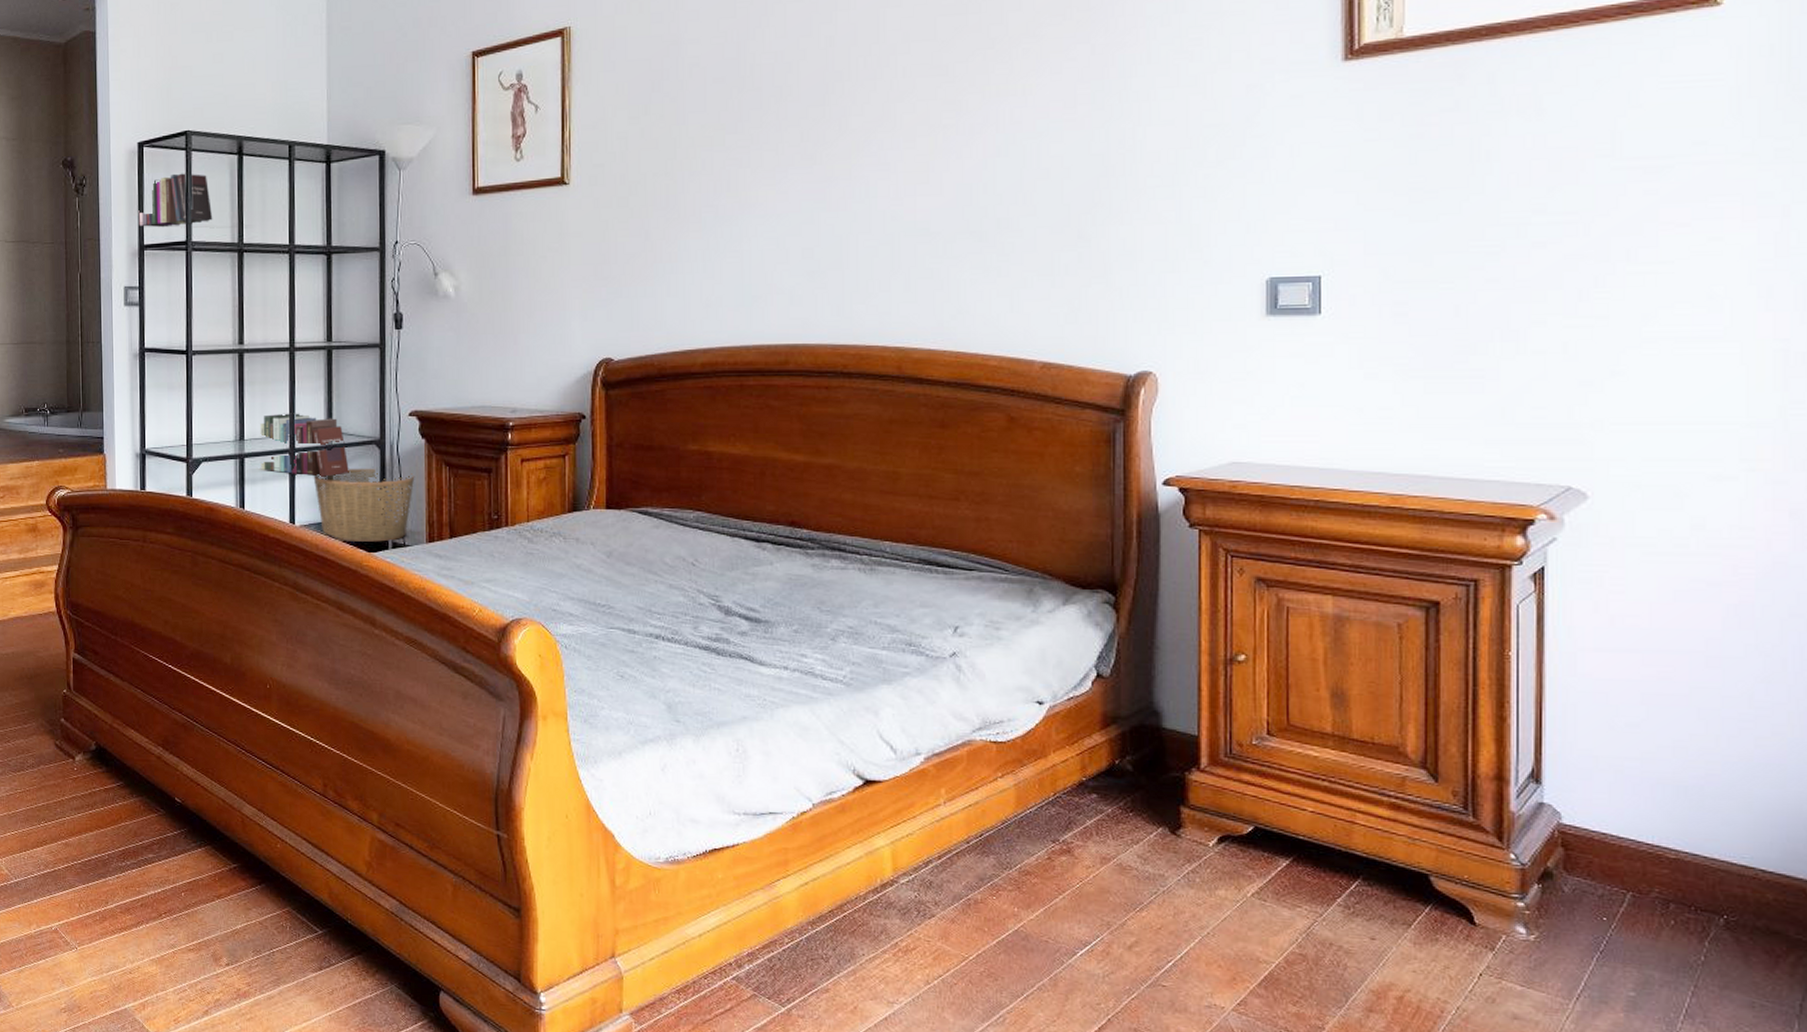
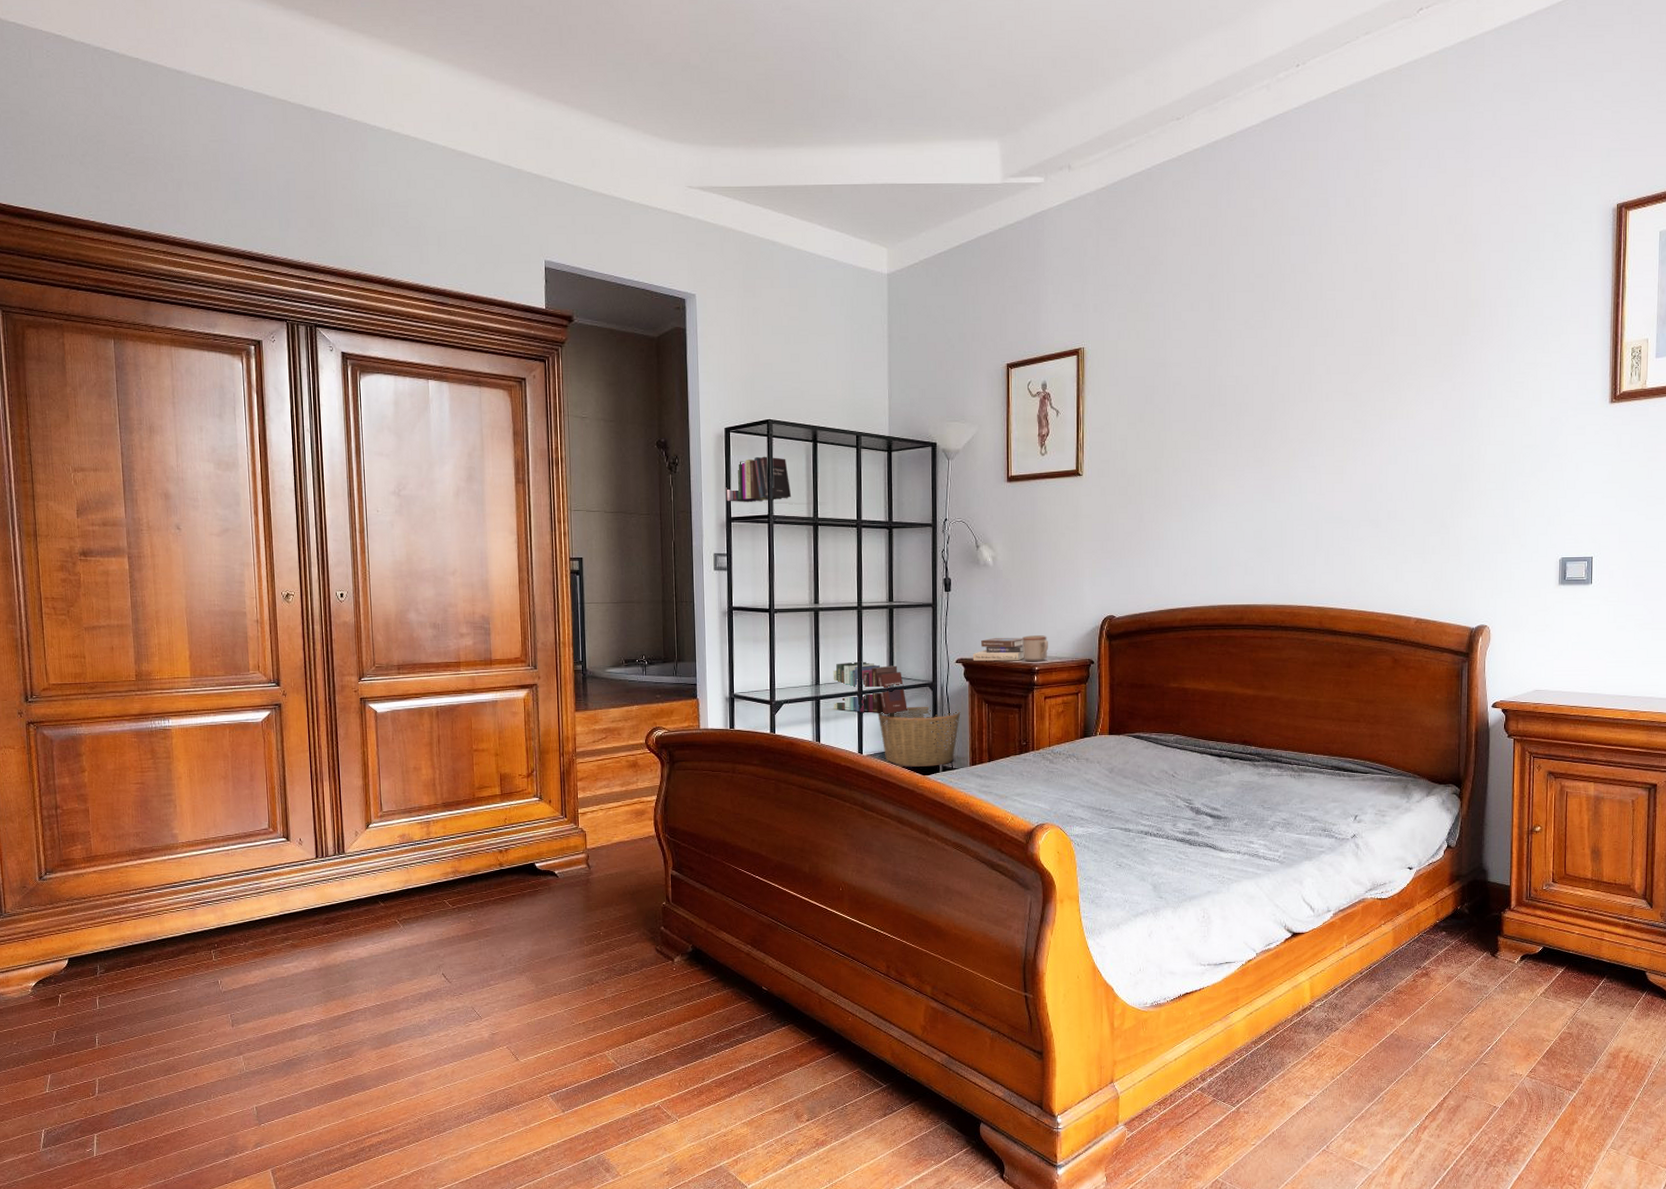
books: none [429,385,496,415] -> present [972,637,1025,662]
mug: none [493,383,526,416] -> present [1022,635,1048,662]

